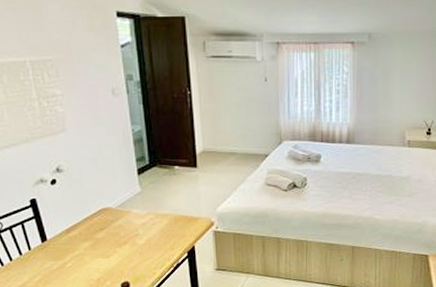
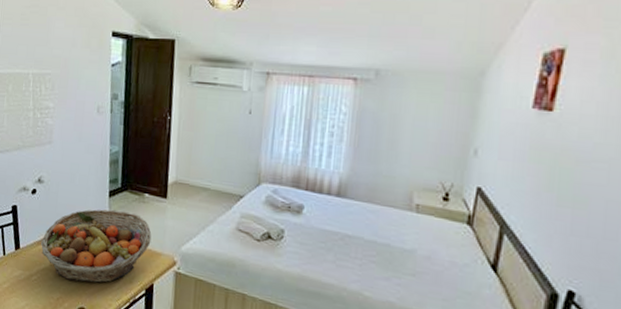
fruit basket: none [69,185,187,260] -> present [40,209,152,283]

